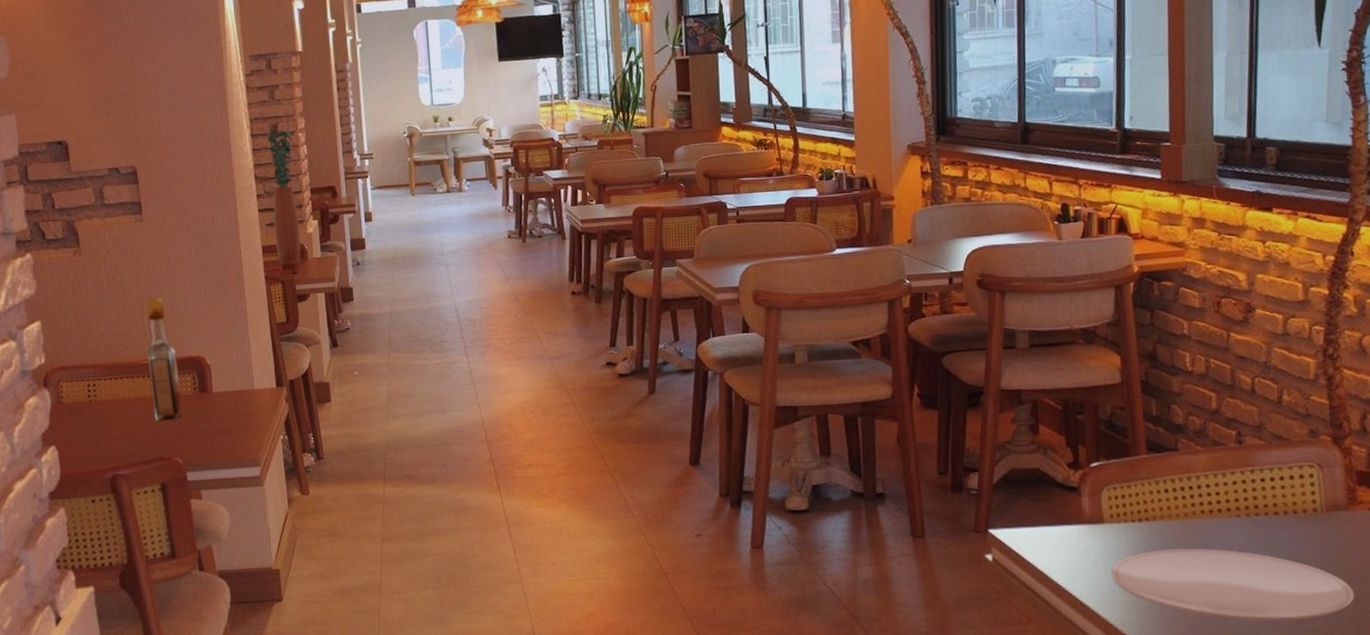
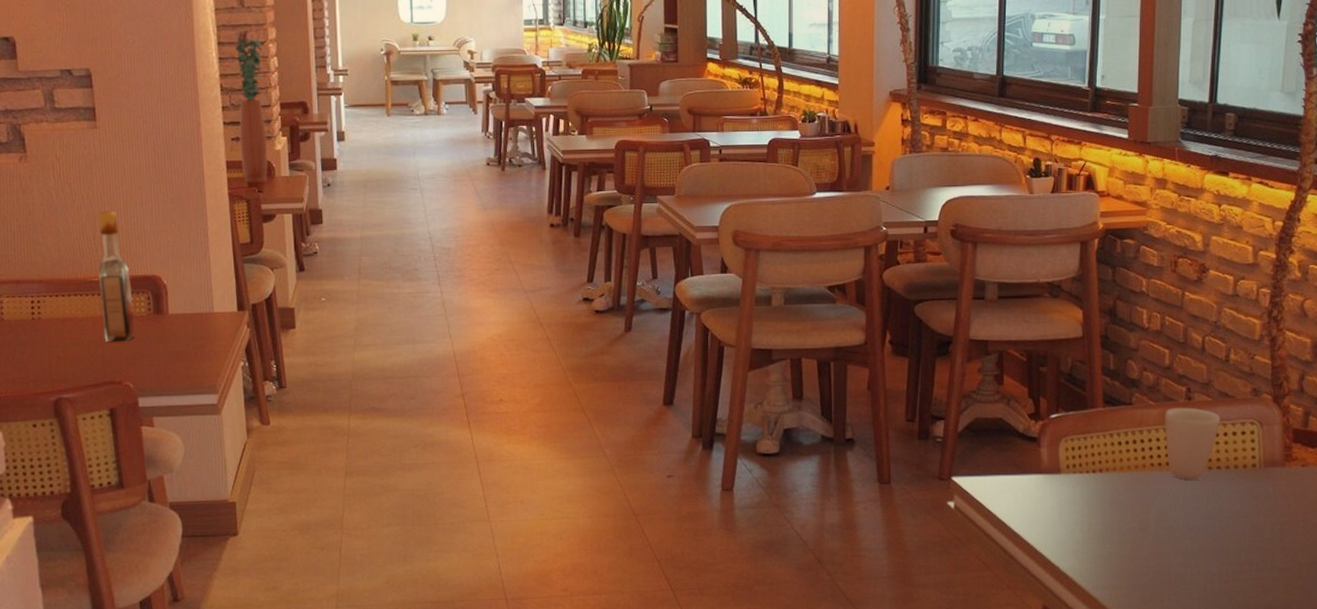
plate: present [1111,548,1355,621] -> none [1065,499,1286,571]
cup: none [1214,452,1275,527] -> present [1164,407,1220,480]

